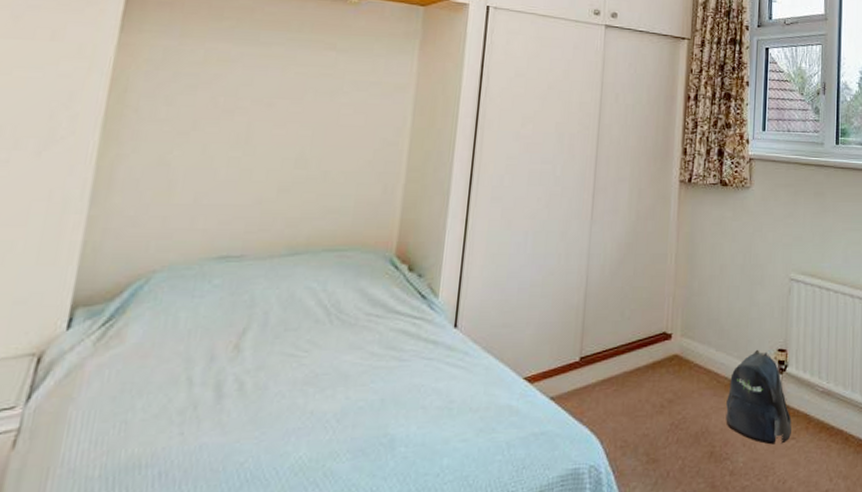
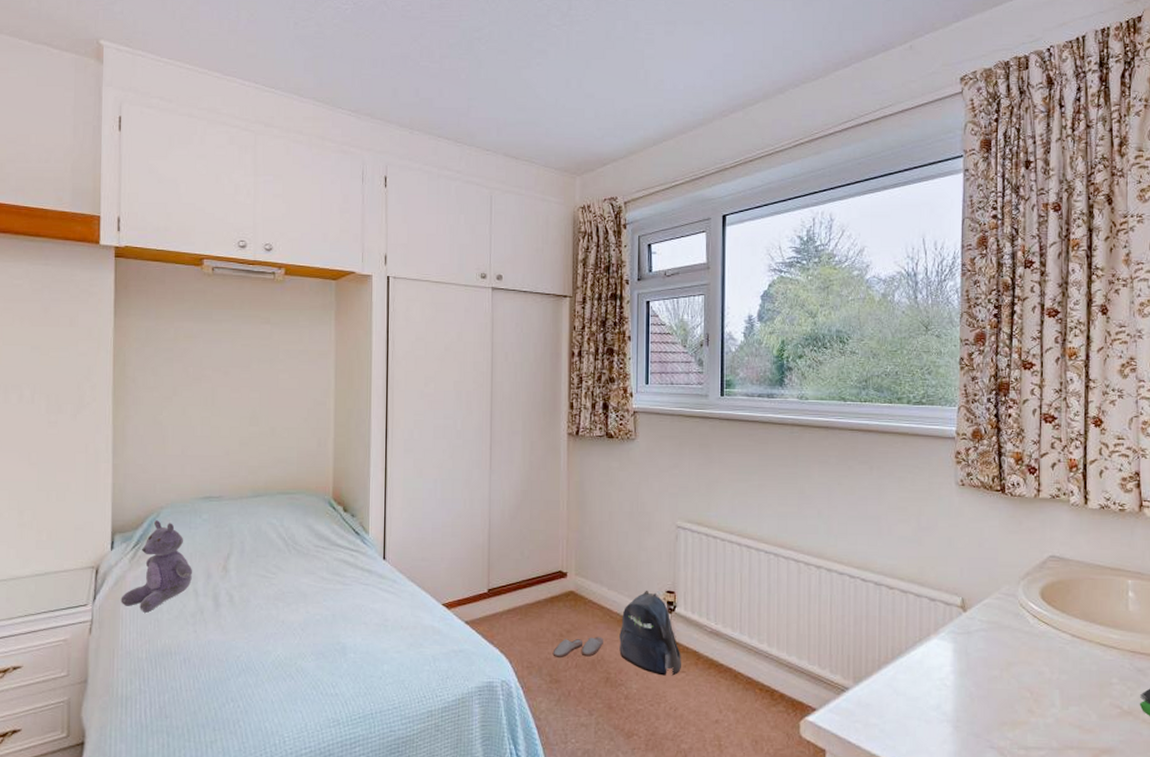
stuffed animal: none [70,288,189,413] -> present [121,520,192,613]
slippers: none [651,405,709,434] -> present [552,637,603,659]

